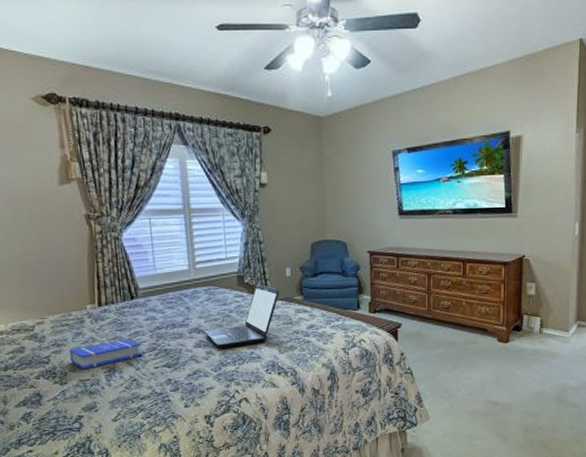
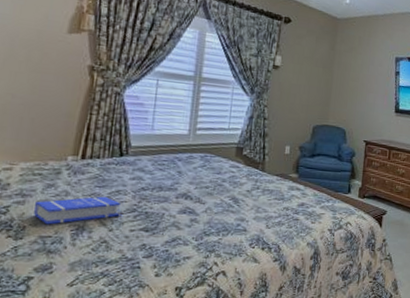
laptop: present [205,284,280,350] -> none [193,157,276,219]

